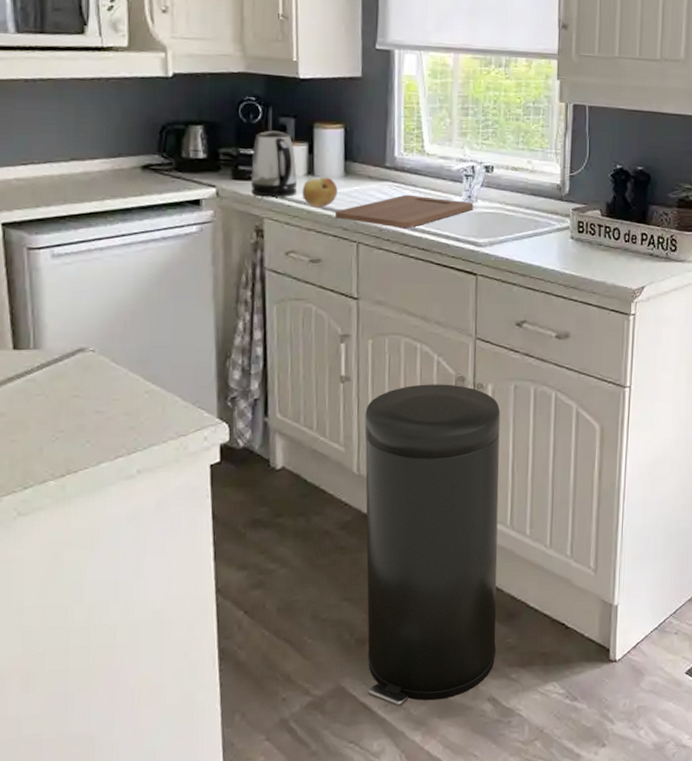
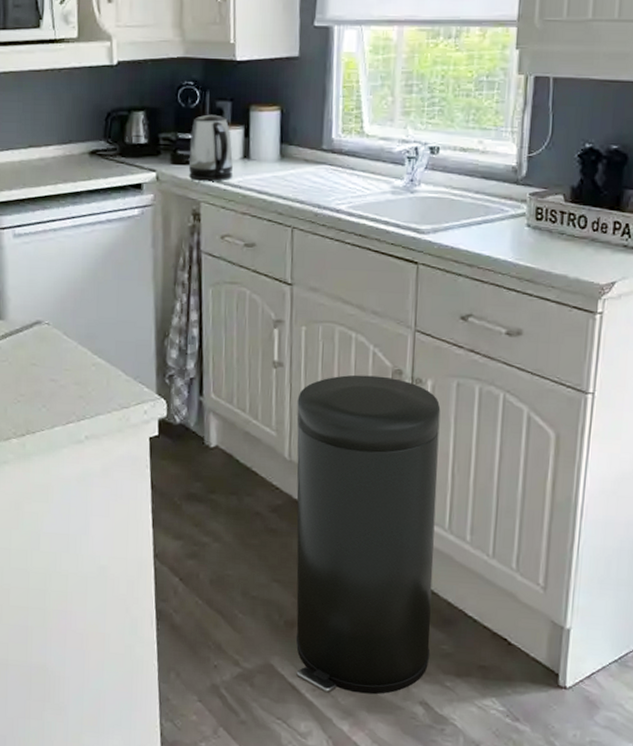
fruit: present [302,177,338,208] -> none [237,160,273,192]
cutting board: present [335,194,474,229] -> none [270,178,416,214]

